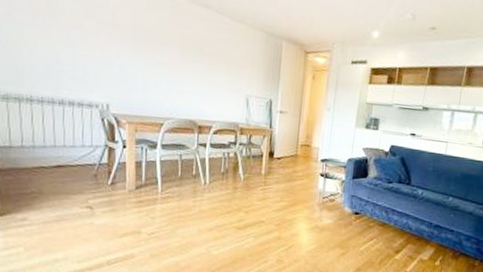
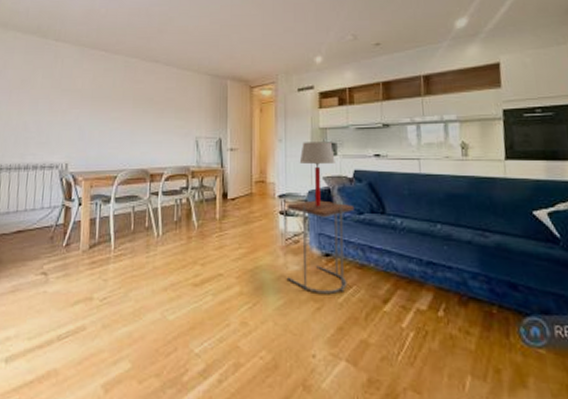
side table: none [321,167,386,243] -> present [287,200,355,294]
table lamp: none [343,114,376,174] -> present [299,142,335,207]

